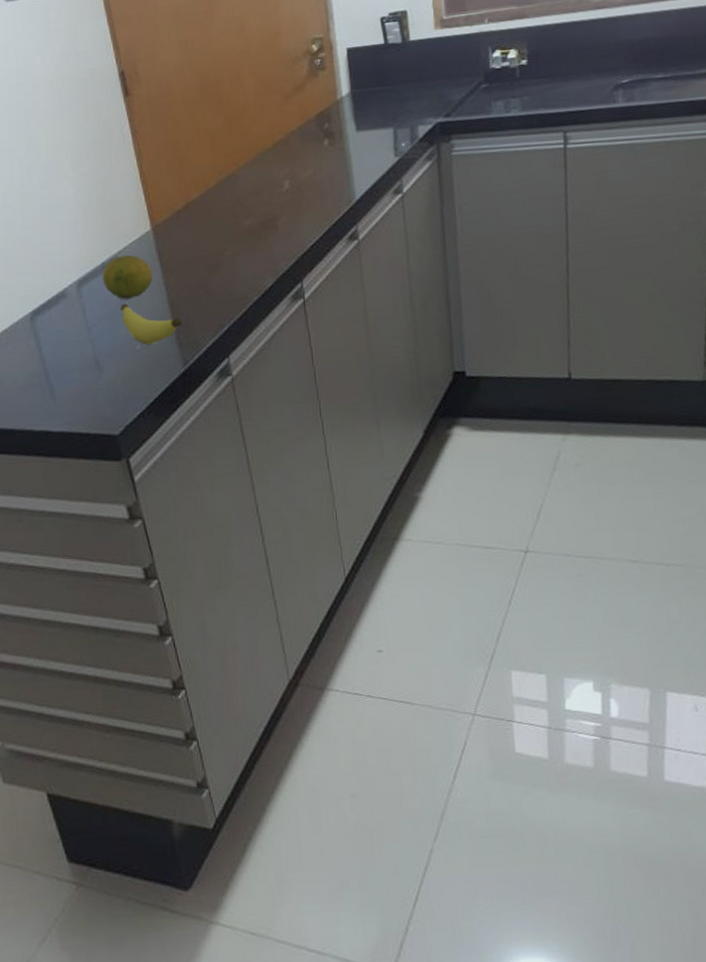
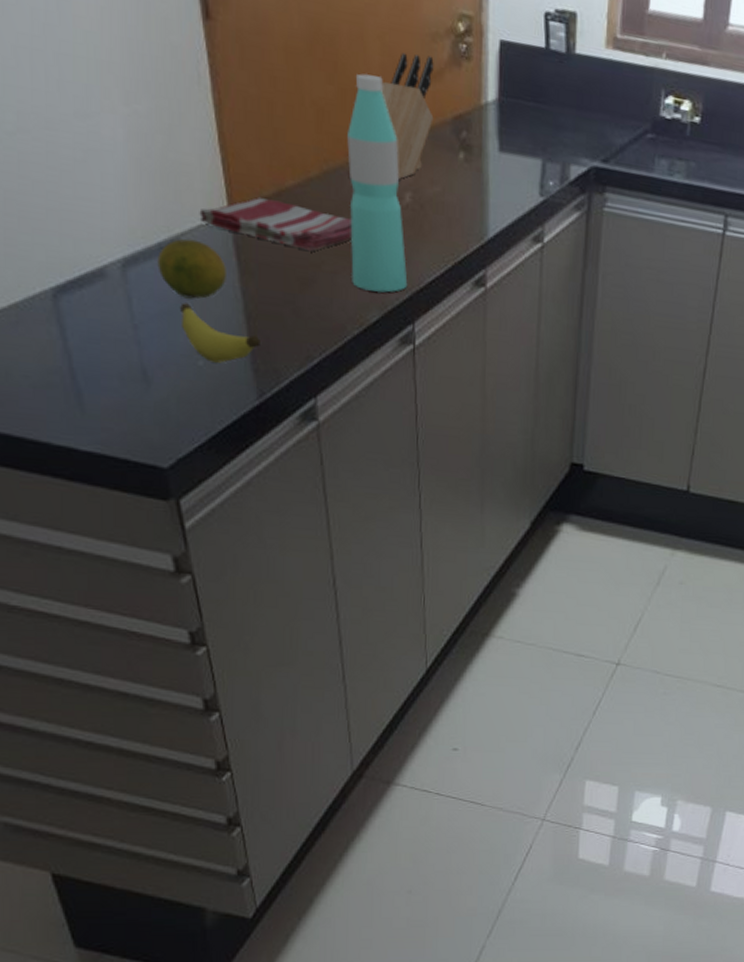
dish towel: none [130,211,246,243] -> present [199,197,353,251]
water bottle: none [235,101,294,264] -> present [347,73,408,293]
knife block: none [257,75,301,172] -> present [381,52,434,179]

